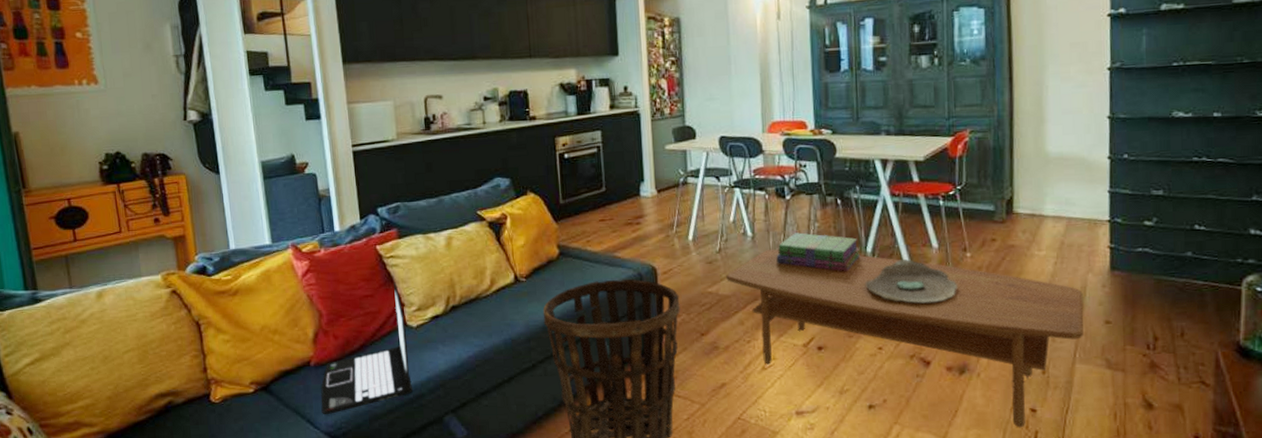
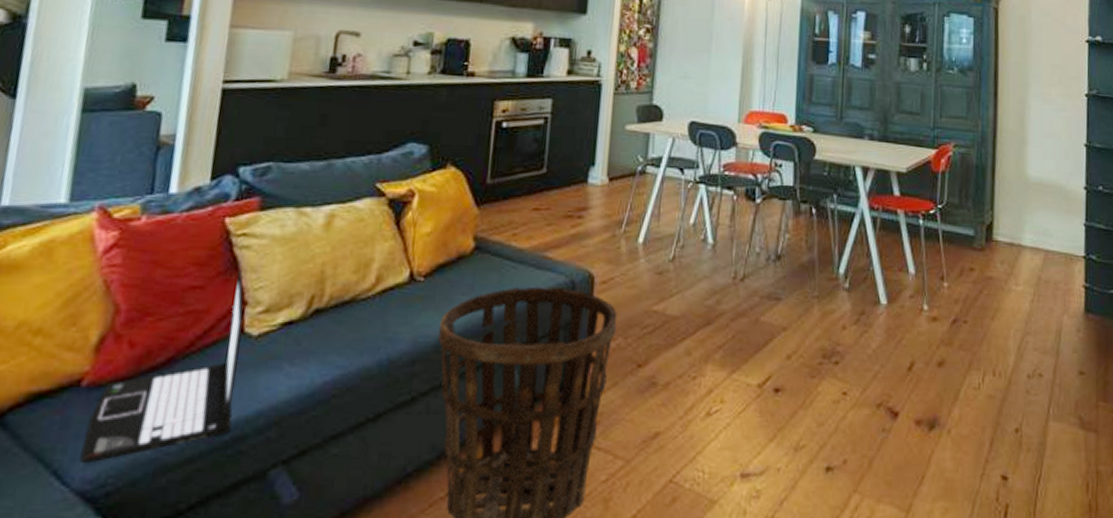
coffee table: present [726,248,1084,428] -> none [677,261,1059,500]
stack of books: present [776,232,860,271] -> none [737,244,832,295]
decorative bowl: present [865,259,957,303] -> none [834,285,932,339]

